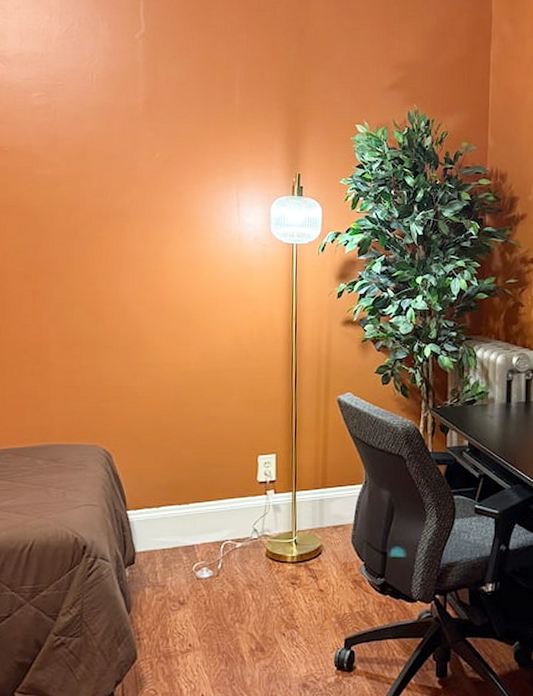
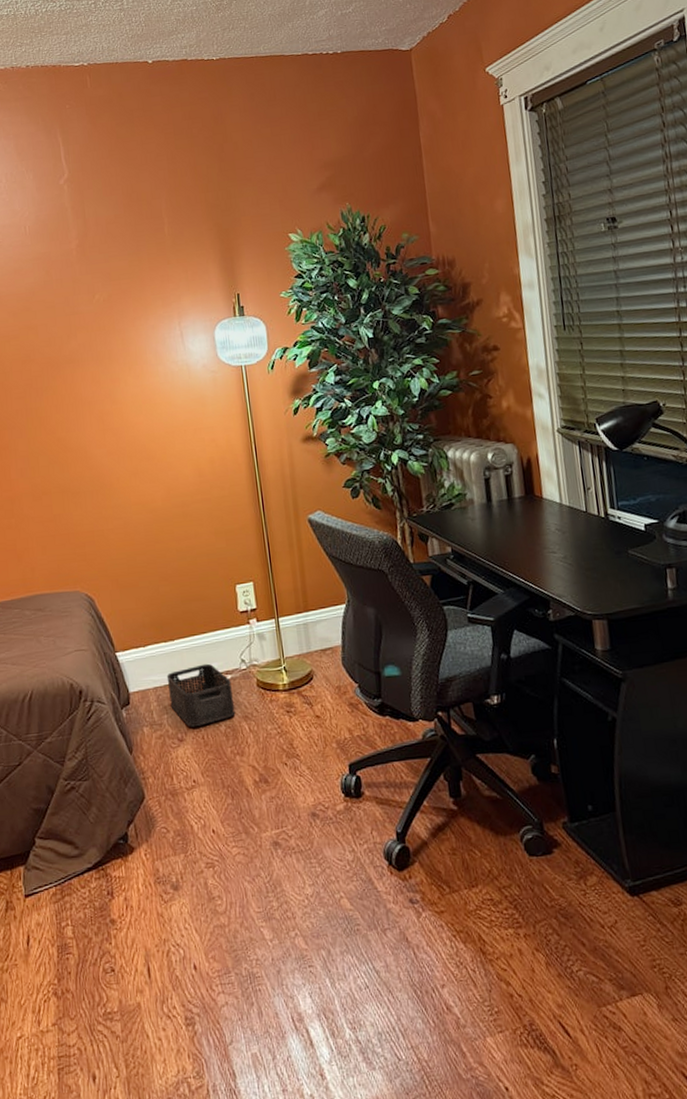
storage bin: none [176,530,241,591] -> present [166,663,236,727]

